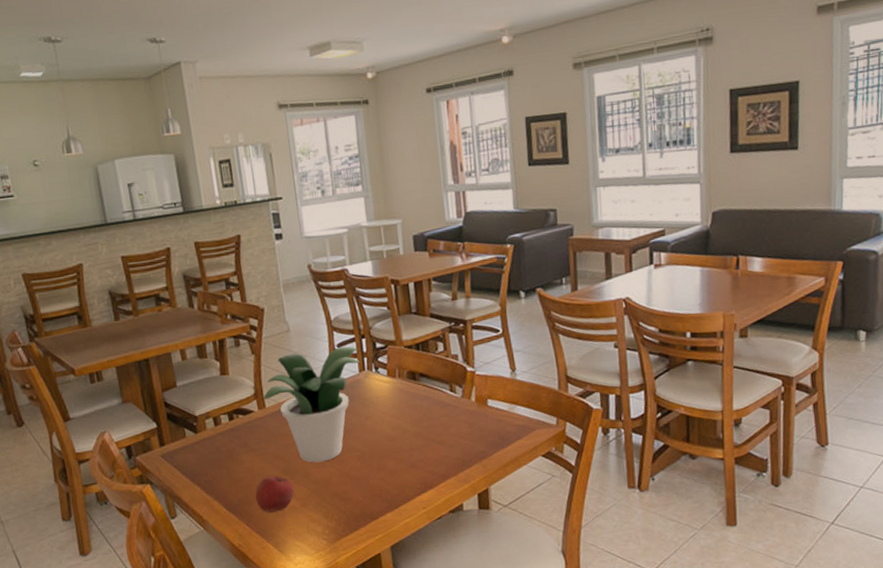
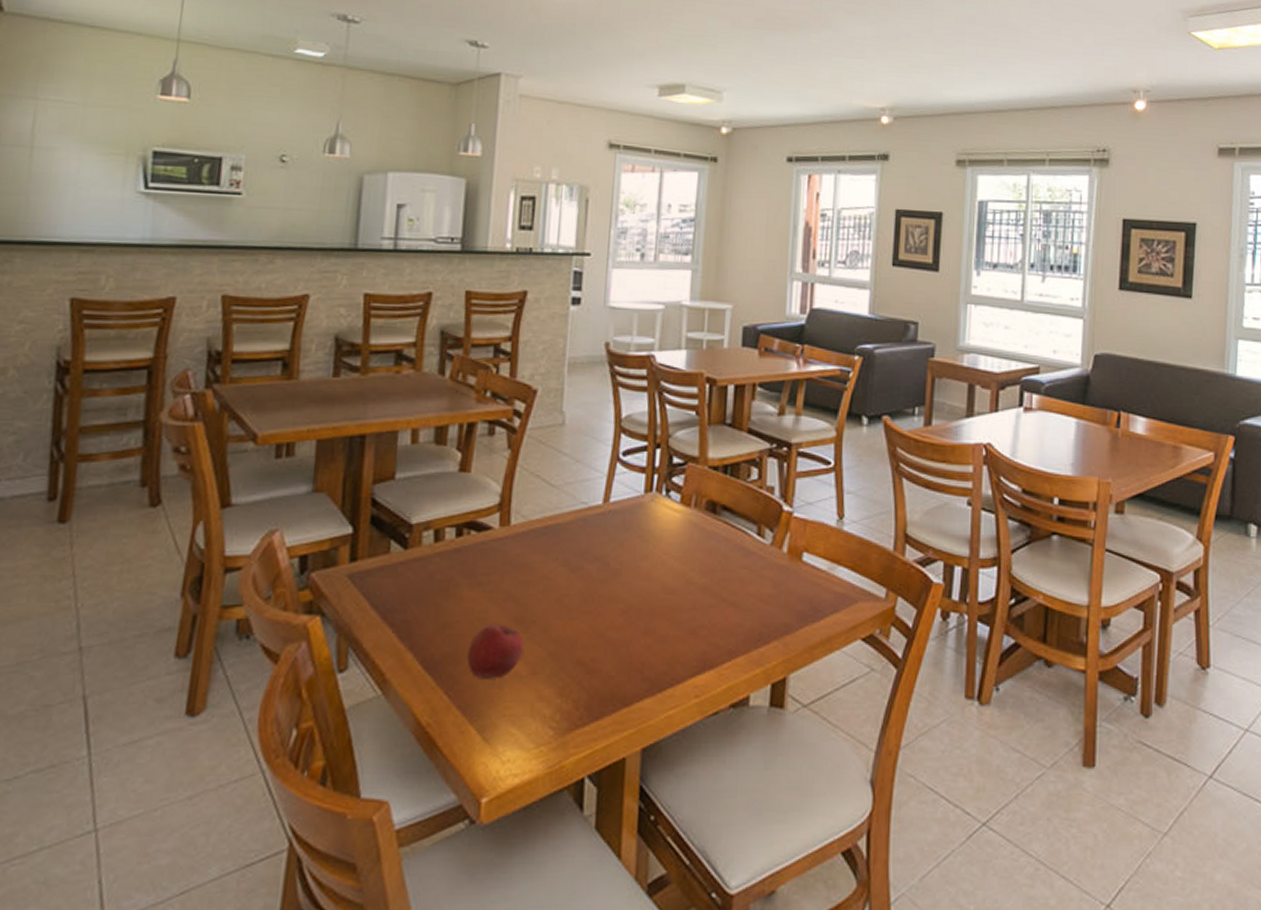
potted plant: present [263,346,361,463] -> none [510,455,649,612]

